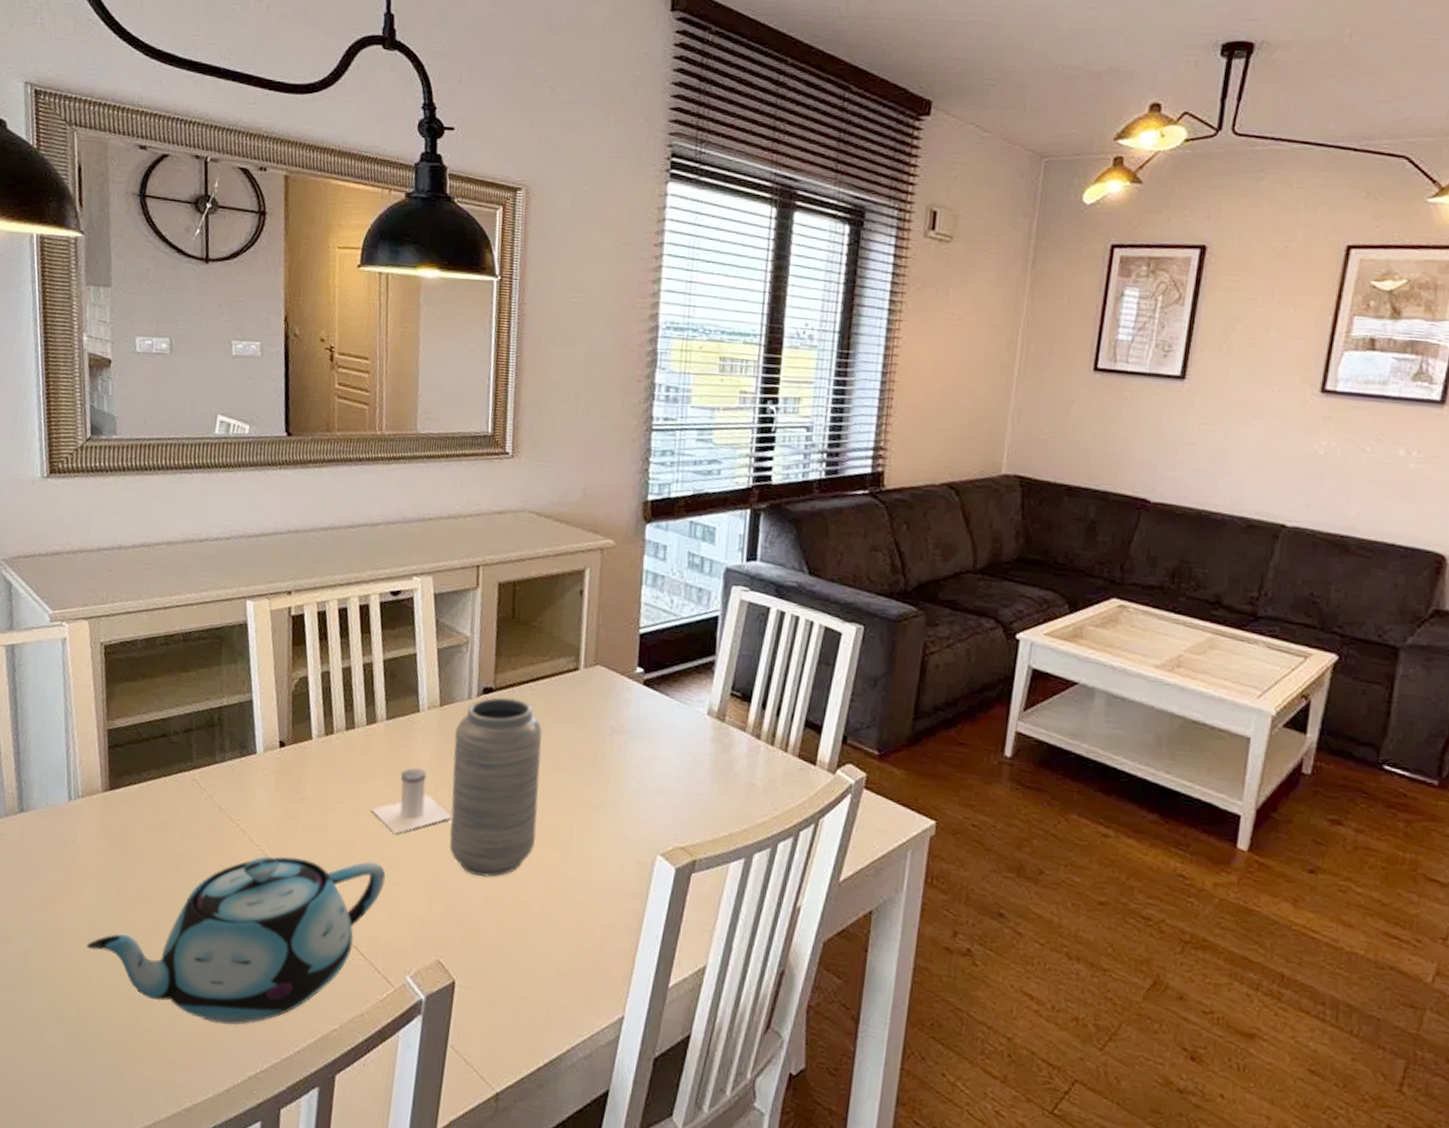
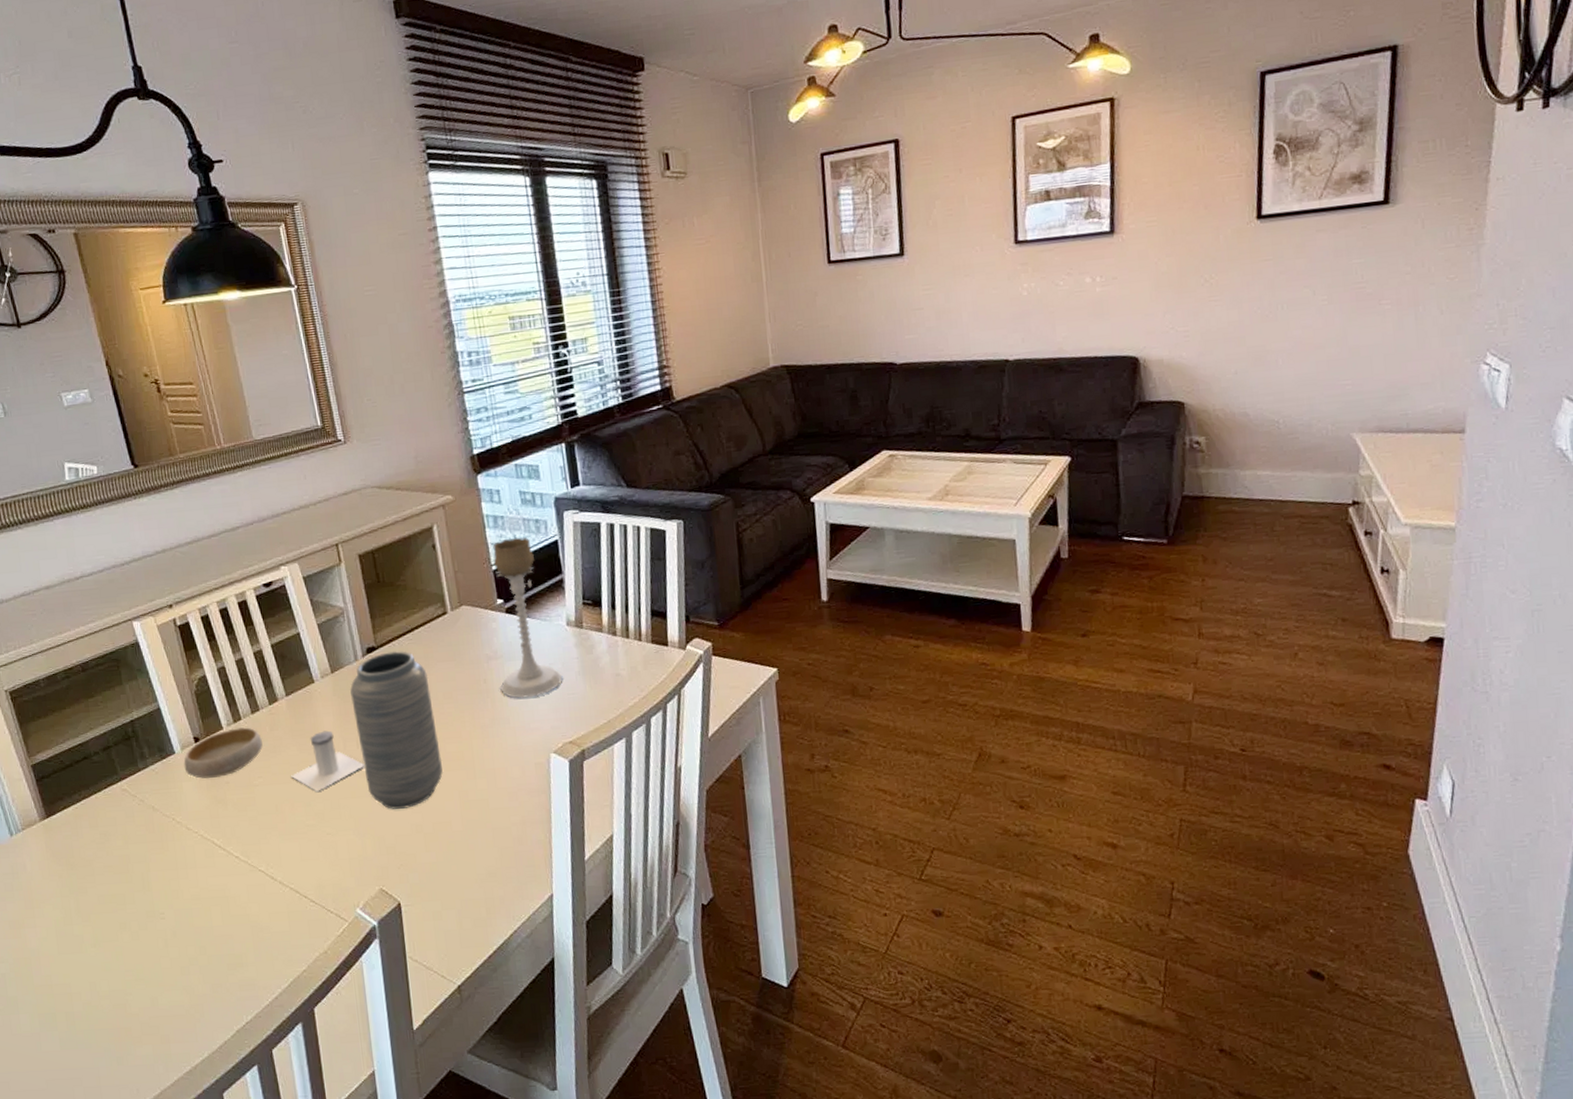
teapot: present [86,856,386,1025] -> none [59,820,318,994]
bowl: none [262,741,350,792] -> present [183,727,263,779]
candle holder: none [618,601,689,787] -> present [492,537,562,698]

